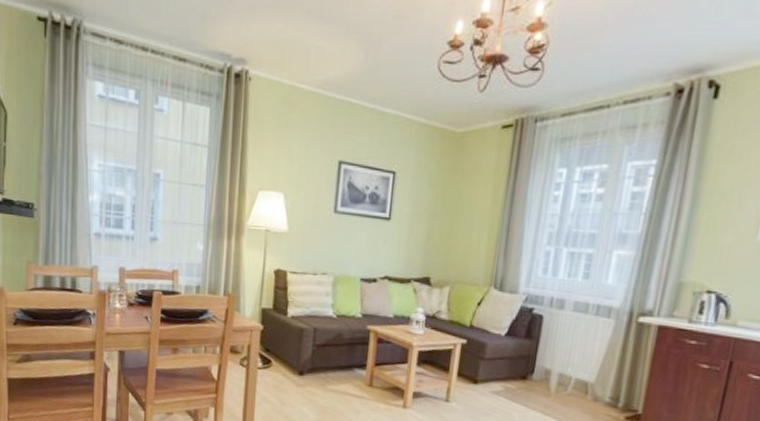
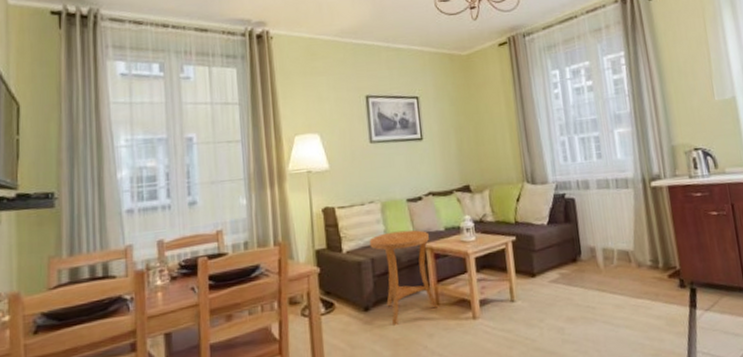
side table: none [315,306,376,394] -> present [369,230,438,325]

